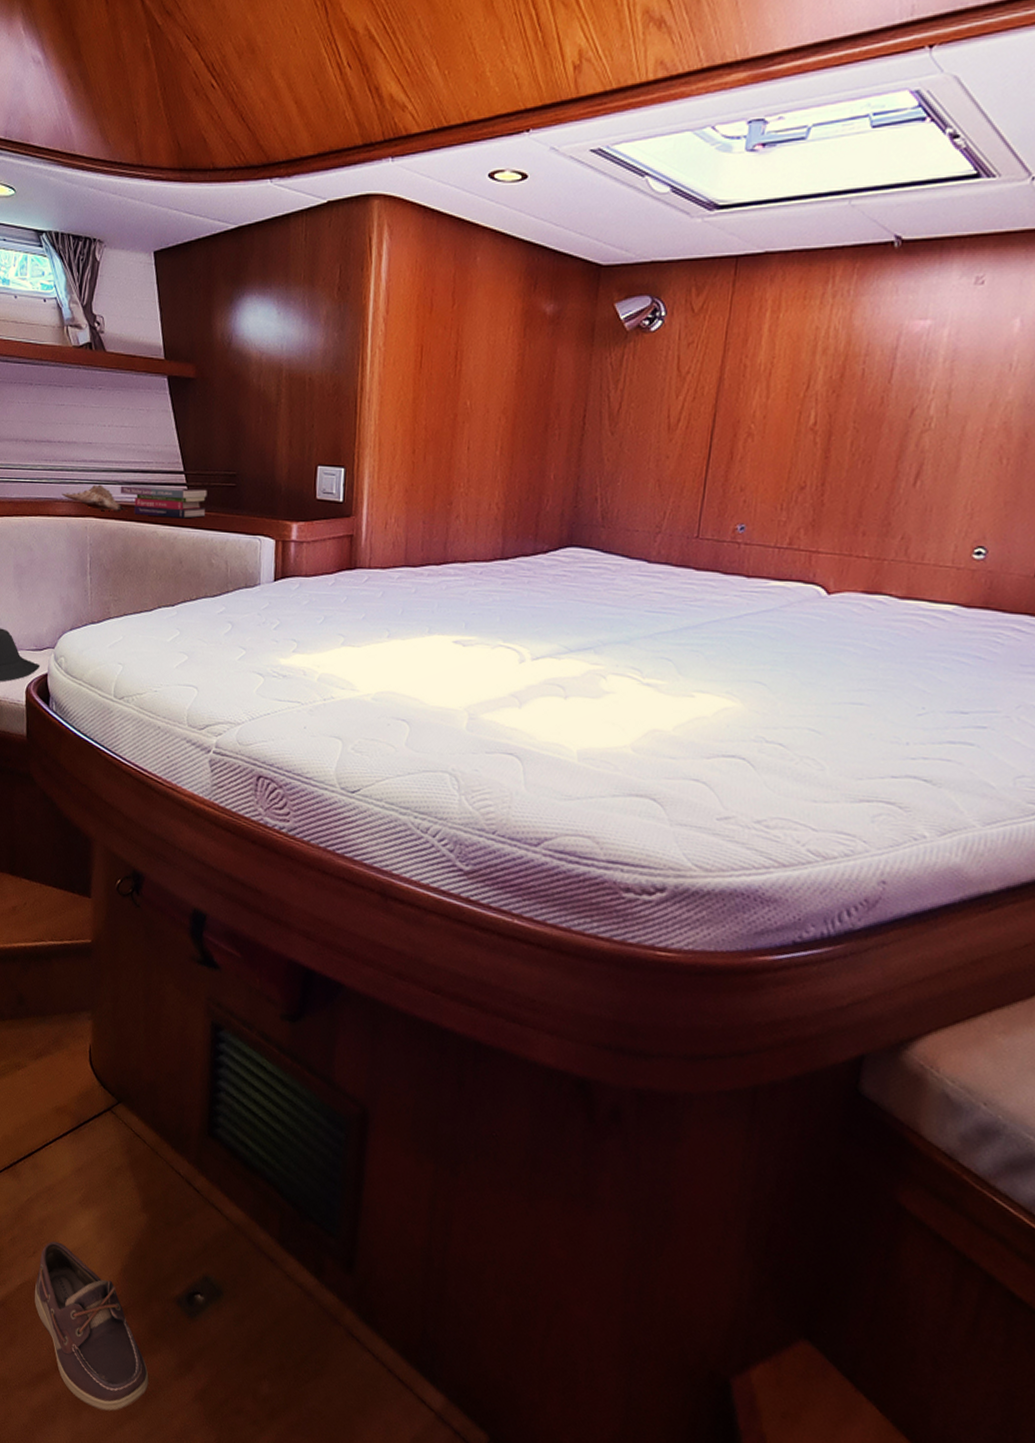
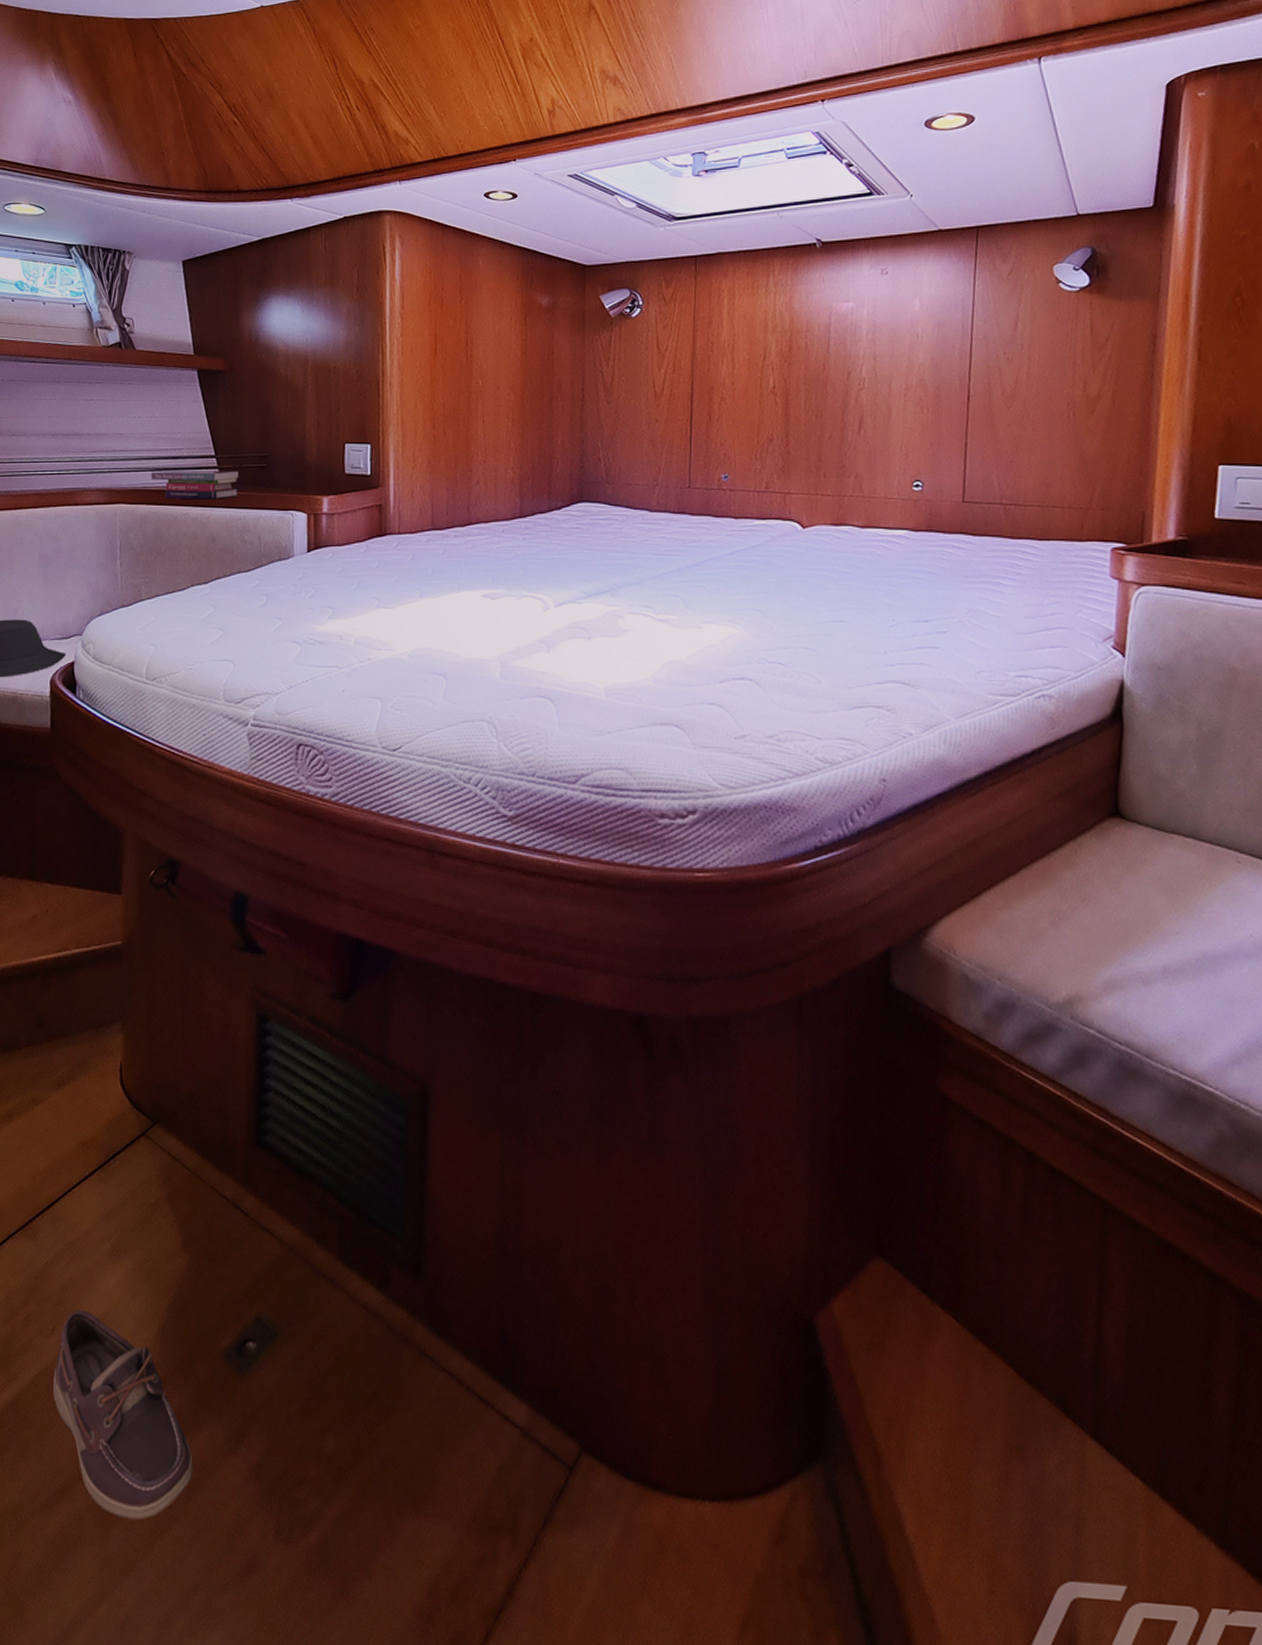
seashell: present [62,484,127,512] -> none [90,472,158,497]

